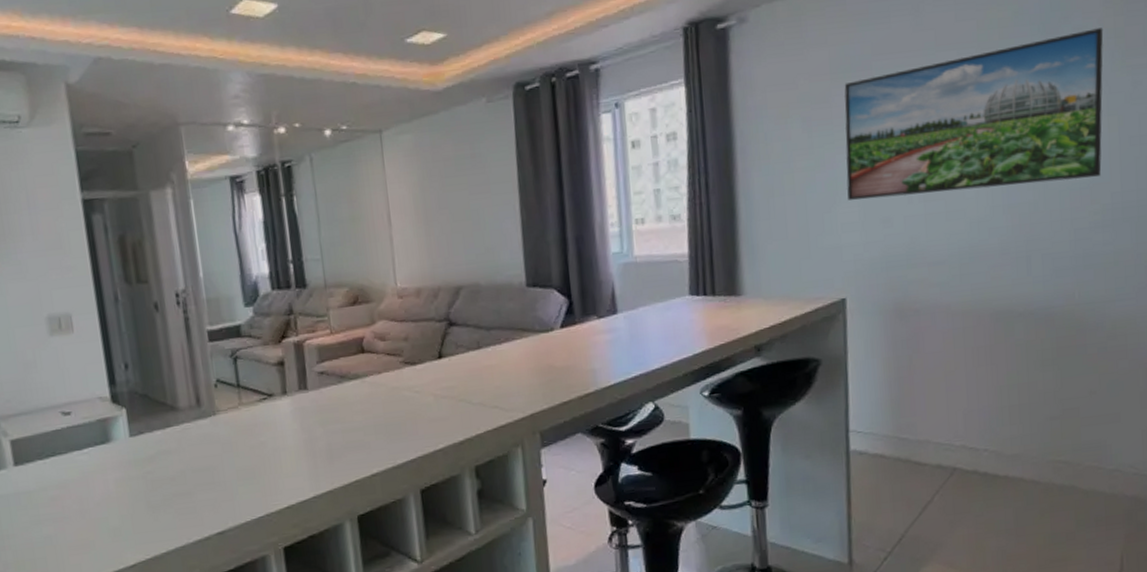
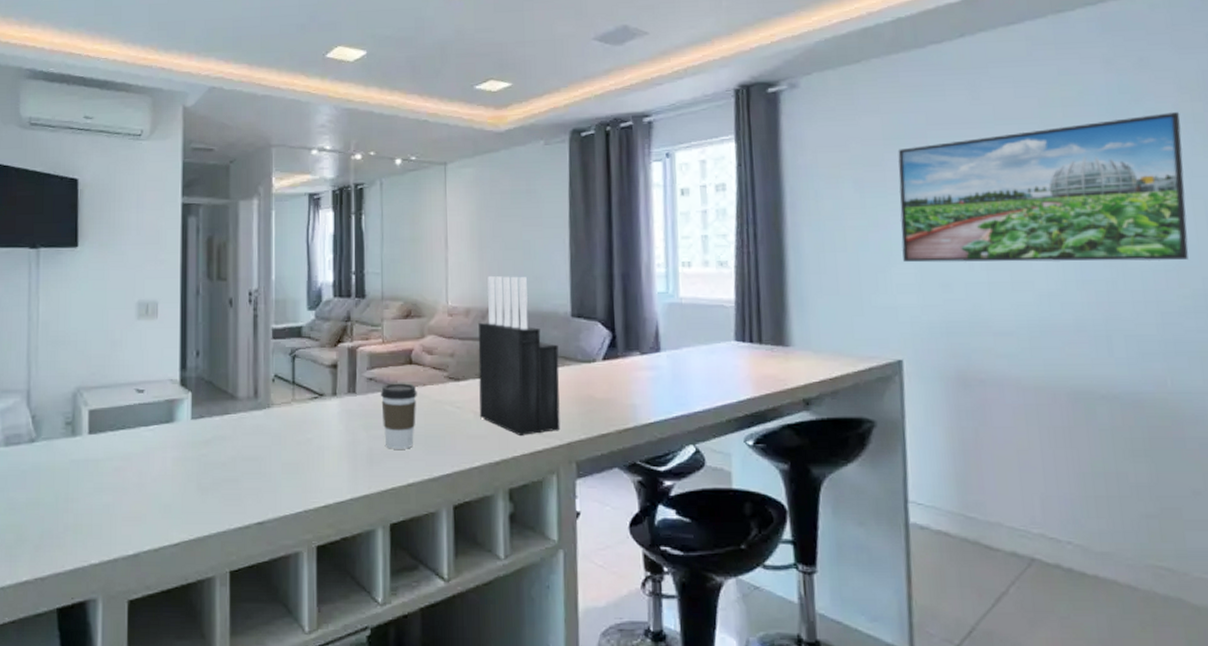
coffee cup: none [334,373,374,442] -> present [381,383,417,449]
knife block: none [431,249,522,413] -> present [478,276,561,435]

